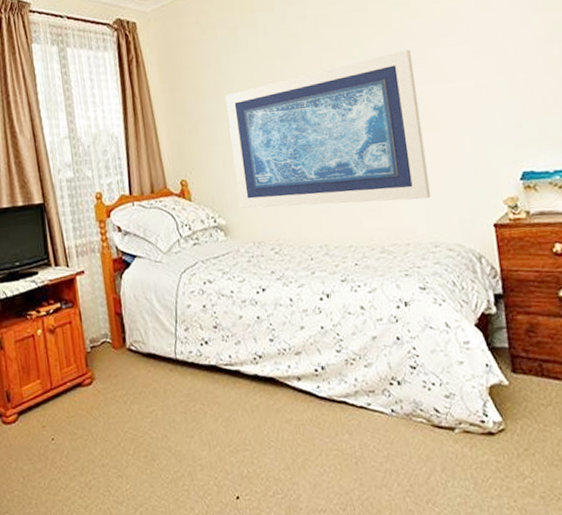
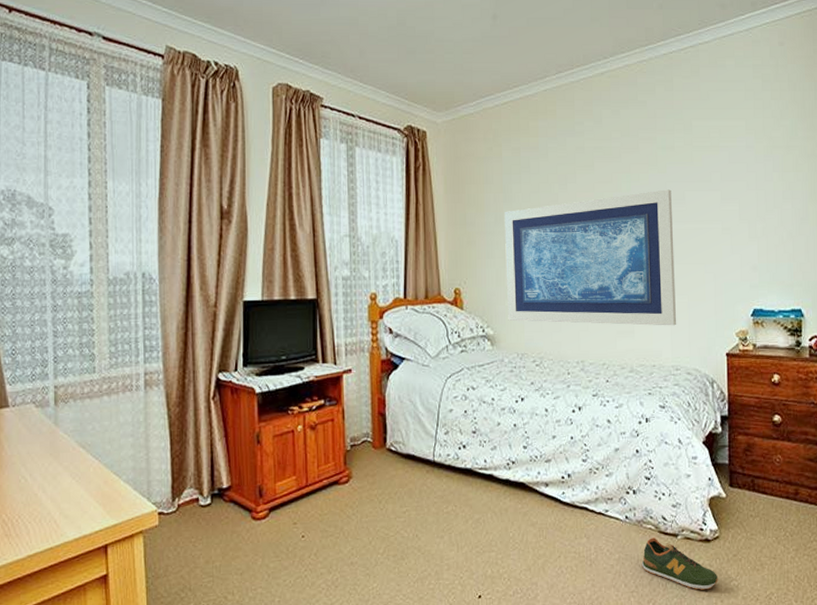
shoe: none [414,432,509,489] -> present [641,538,719,590]

